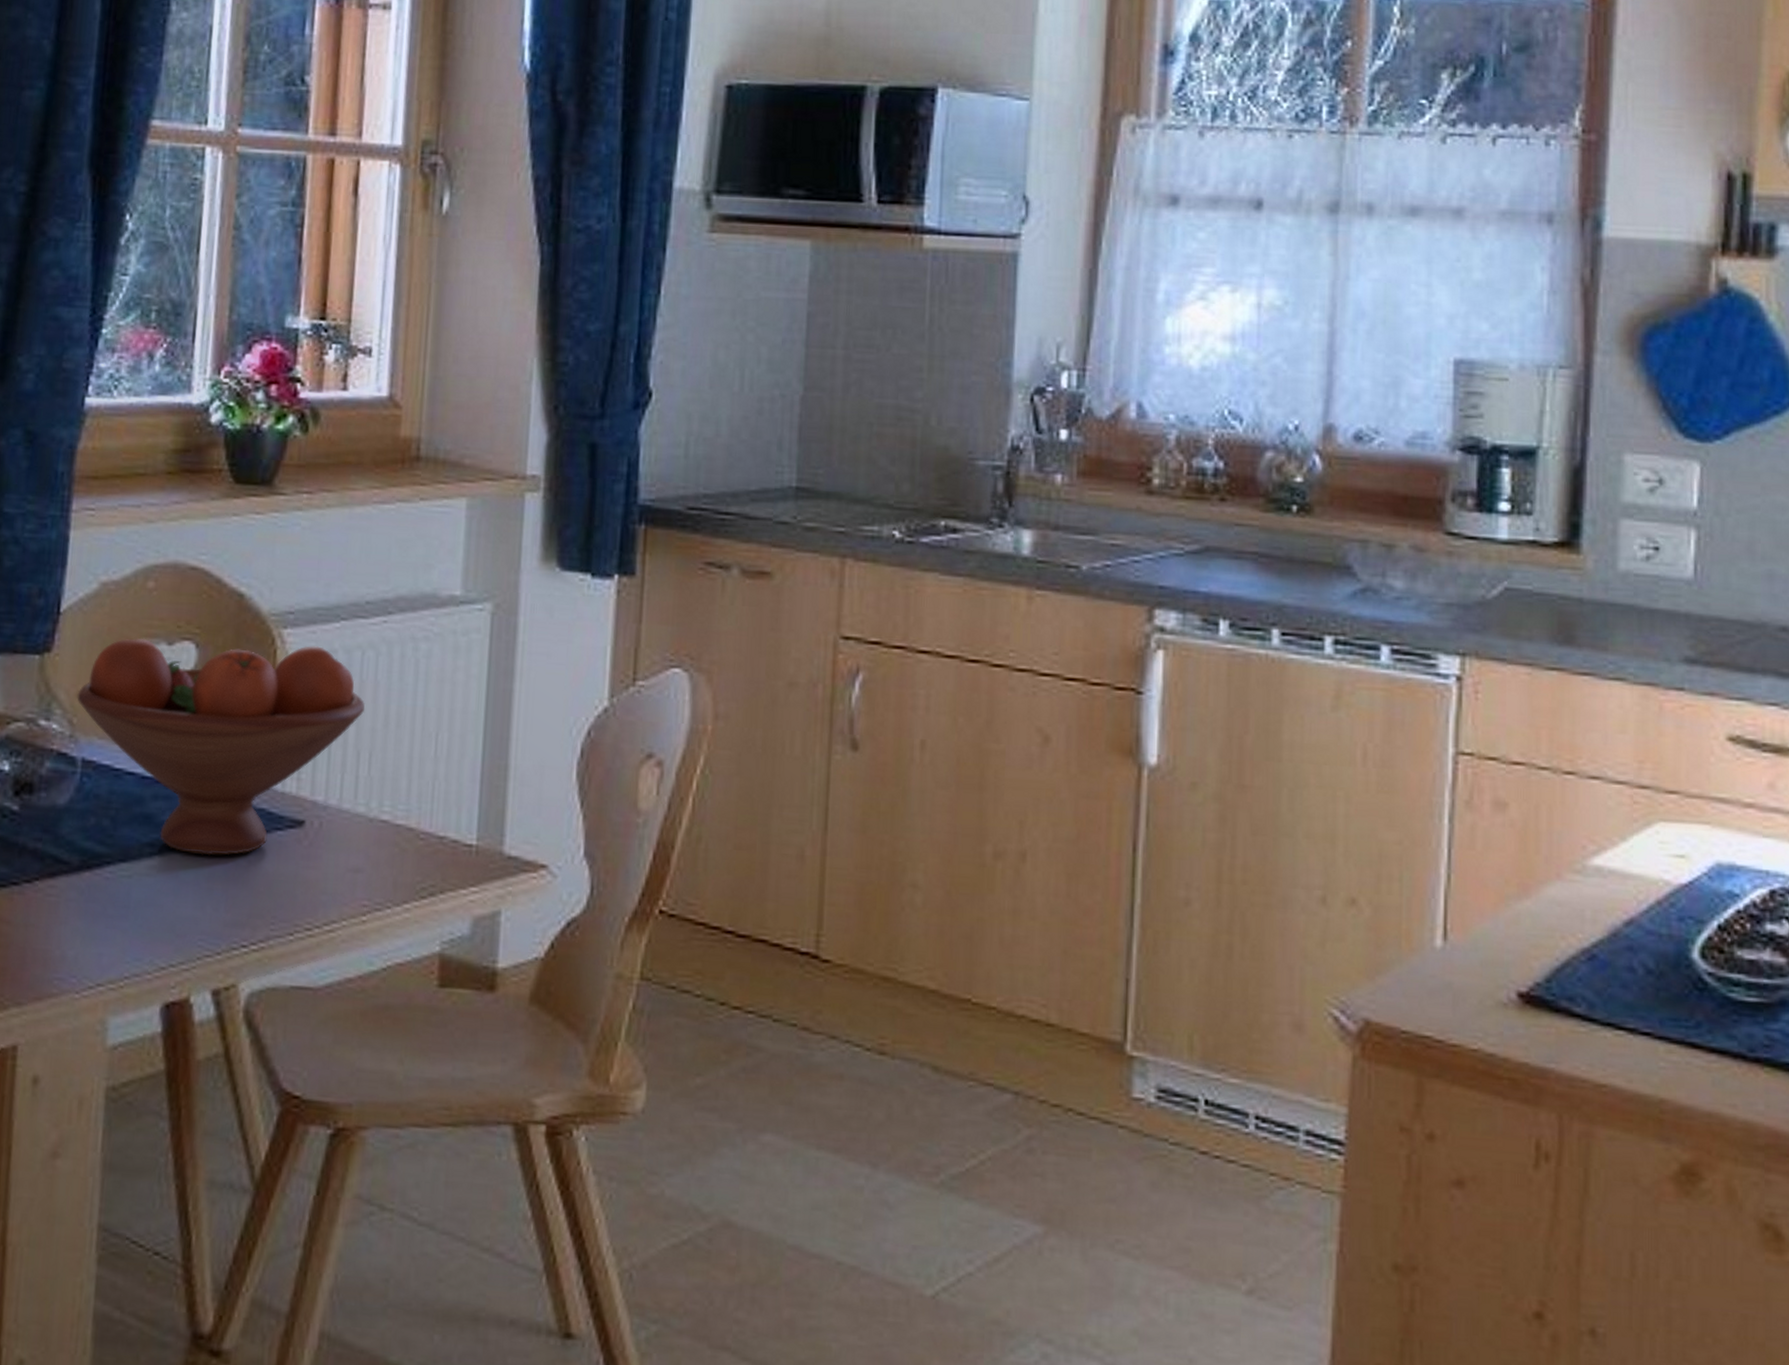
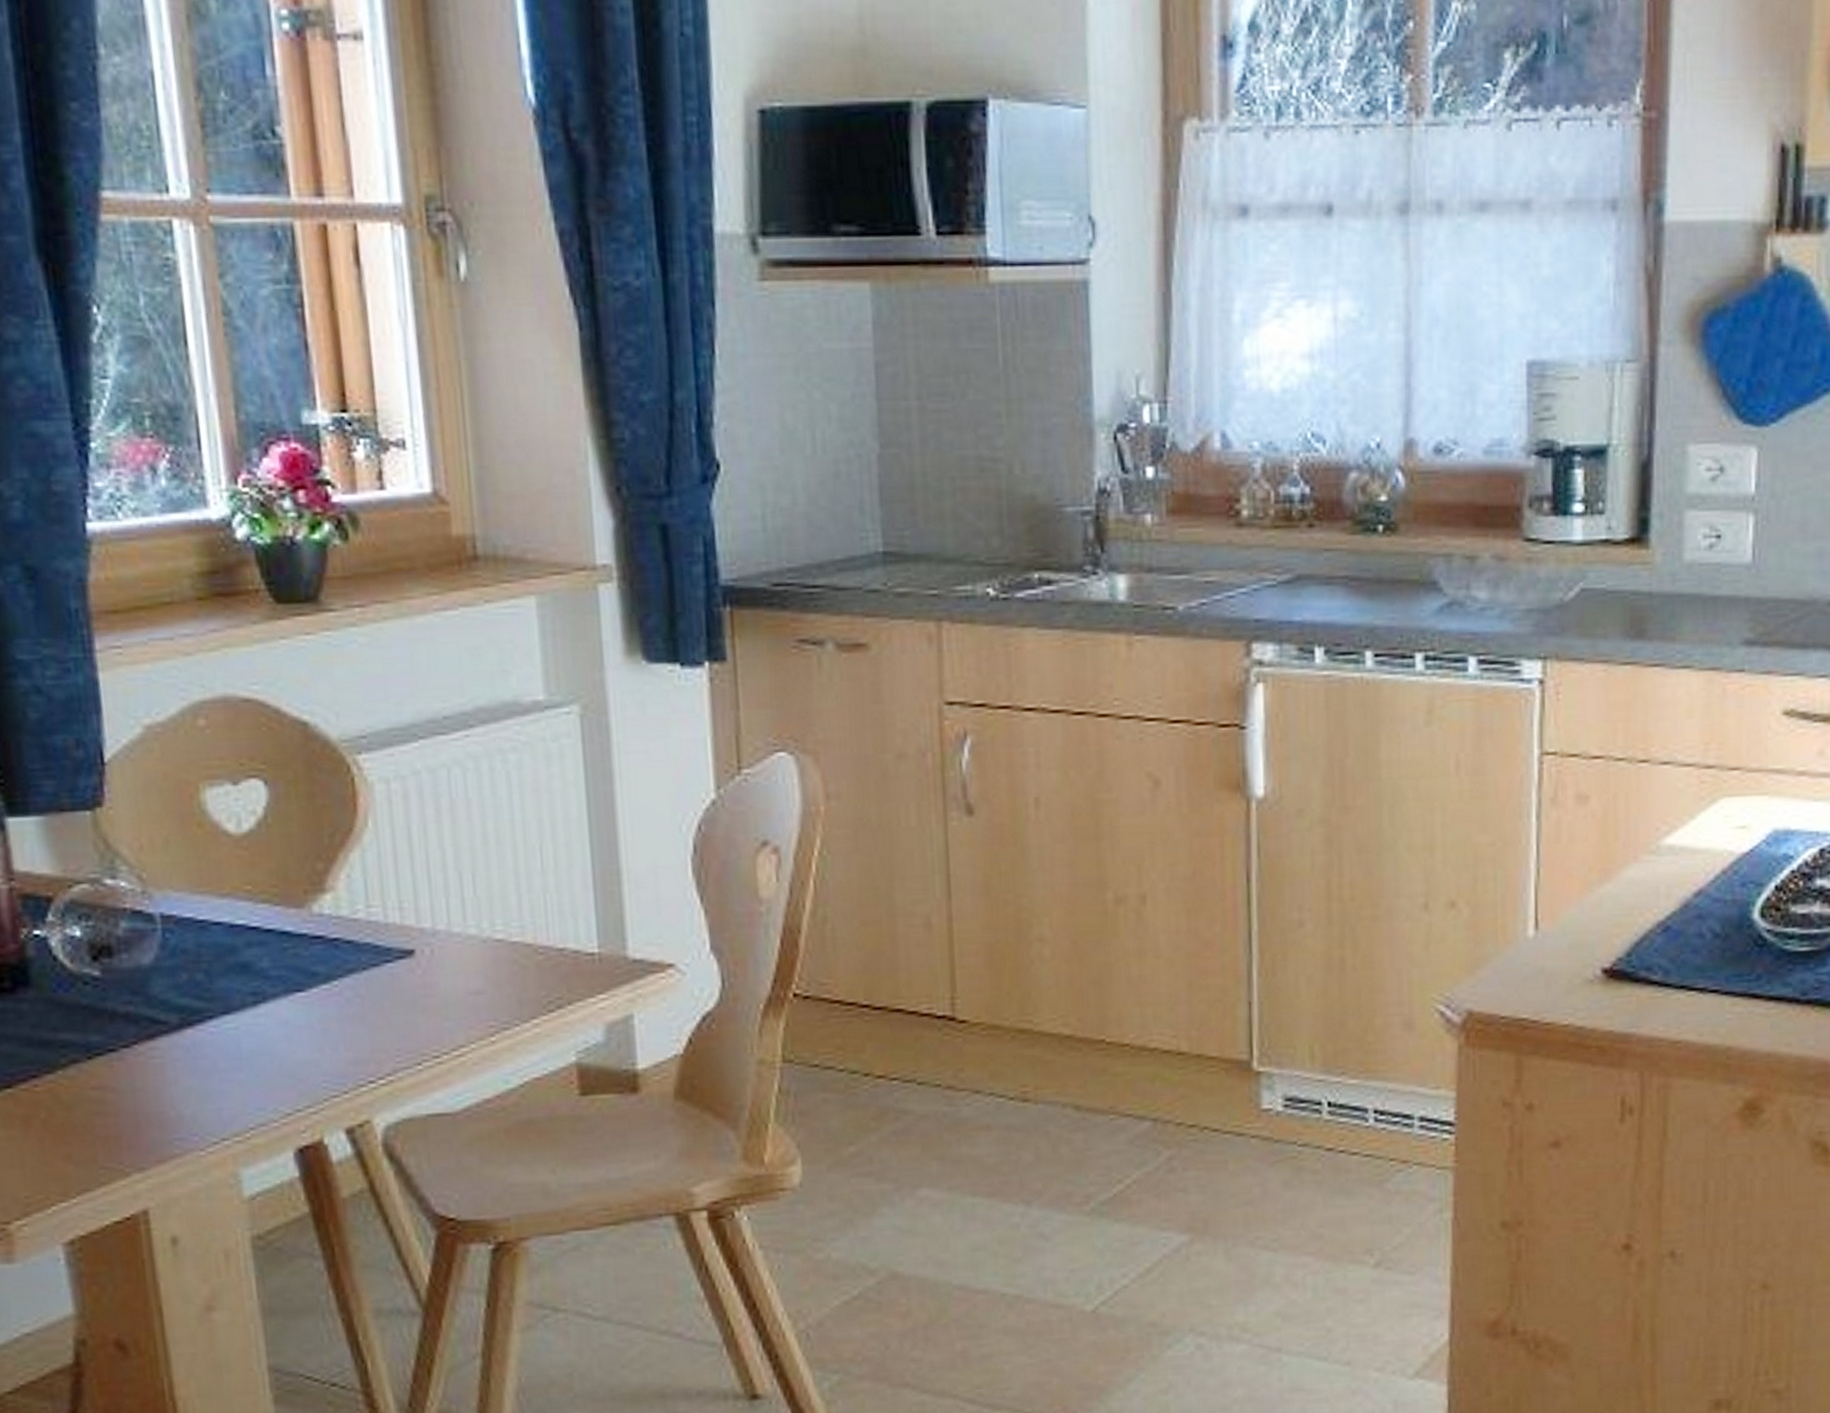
fruit bowl: present [77,637,365,856] -> none [141,769,459,997]

